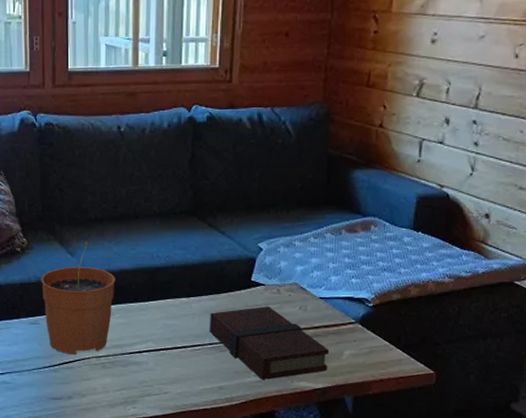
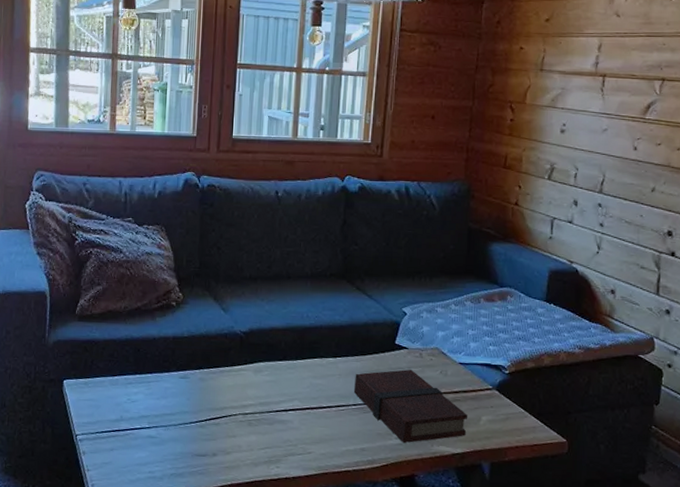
plant pot: present [41,242,115,355] -> none [193,299,266,411]

